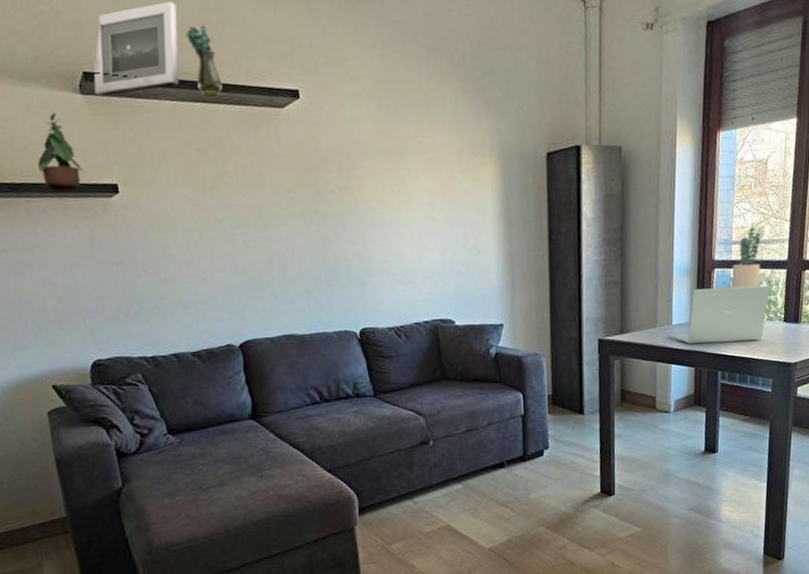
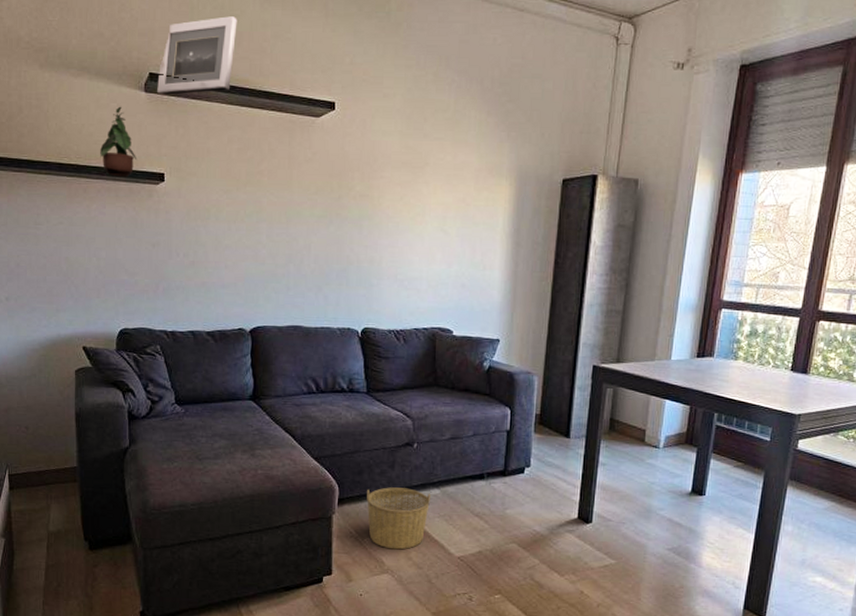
vase: present [186,23,223,99] -> none [242,37,268,105]
basket: none [387,487,454,552] -> present [367,487,431,550]
laptop: present [668,285,770,344] -> none [665,326,779,387]
vase: present [732,223,762,289] -> none [739,268,776,333]

